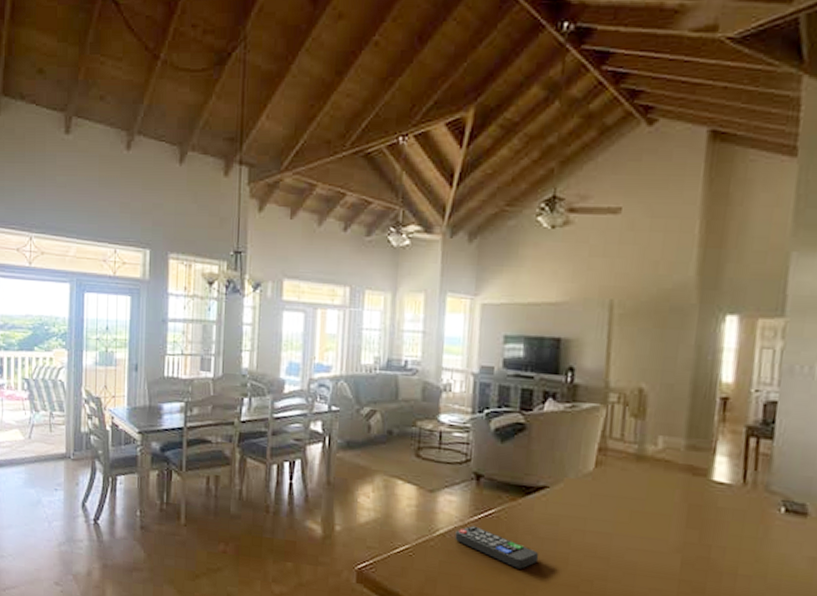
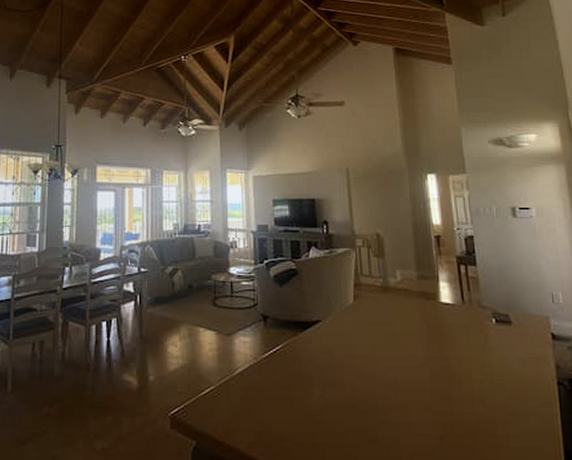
remote control: present [455,525,539,569] -> none [251,362,321,397]

